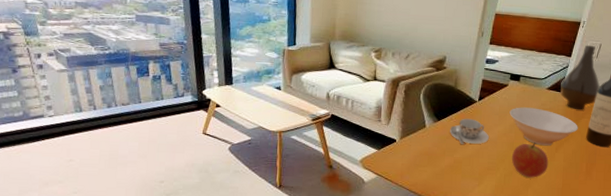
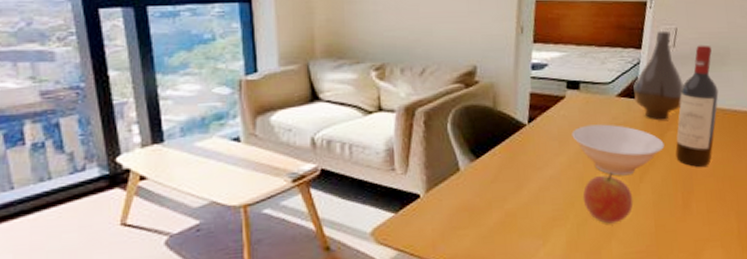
teacup: present [450,118,489,145] -> none [494,150,549,190]

